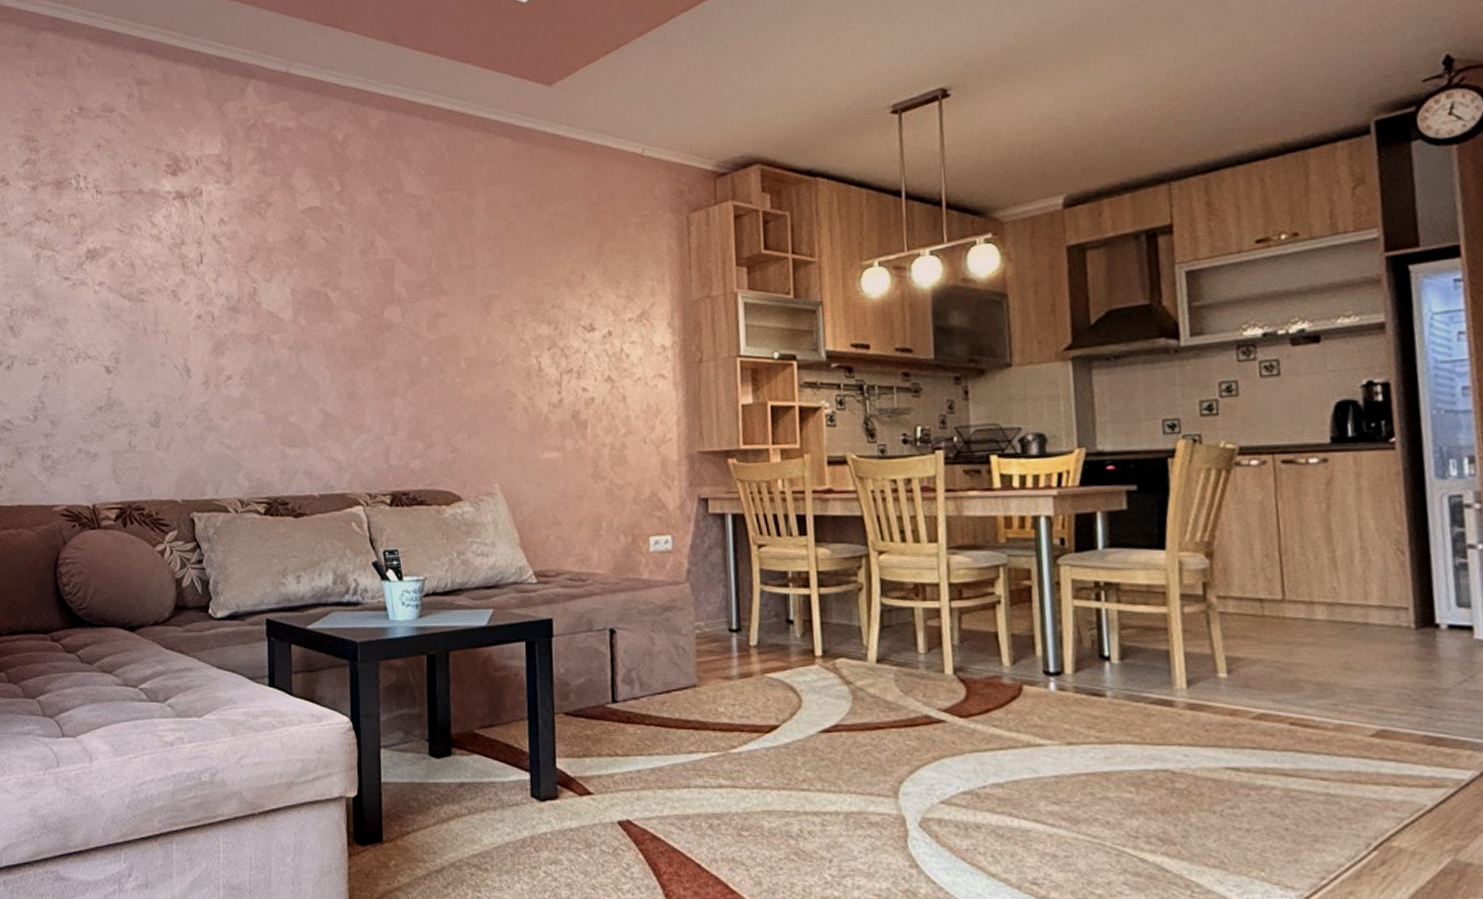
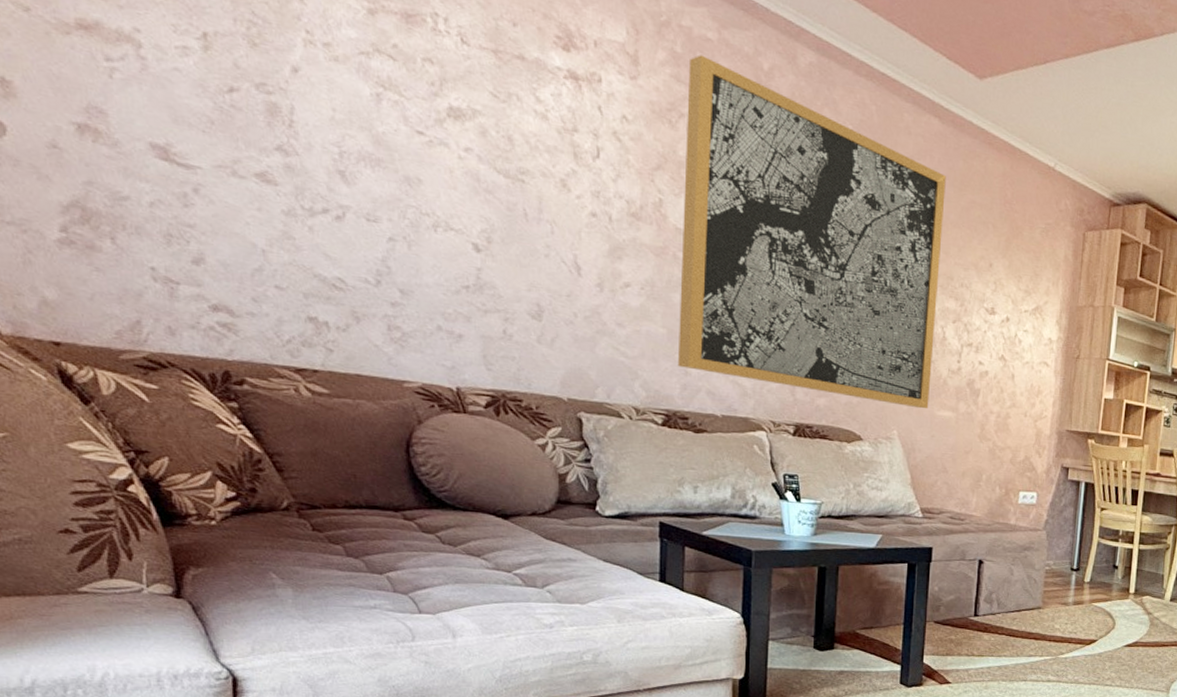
wall art: none [273,144,531,455] -> present [677,55,946,409]

